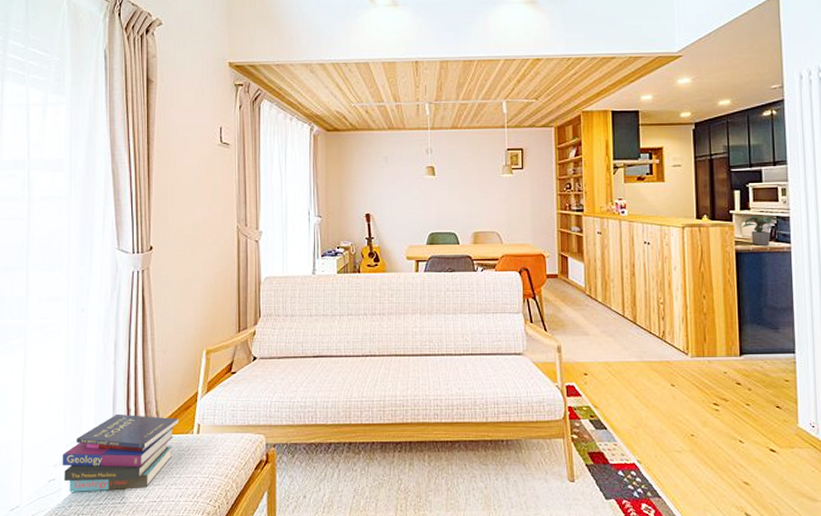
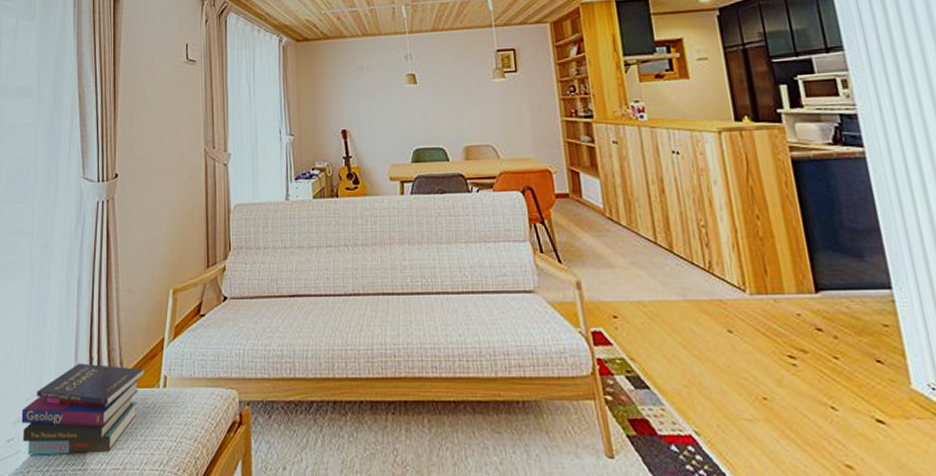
potted plant: present [742,215,786,247] -> none [795,113,854,153]

